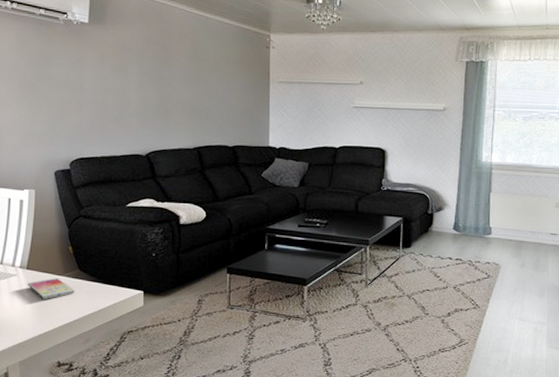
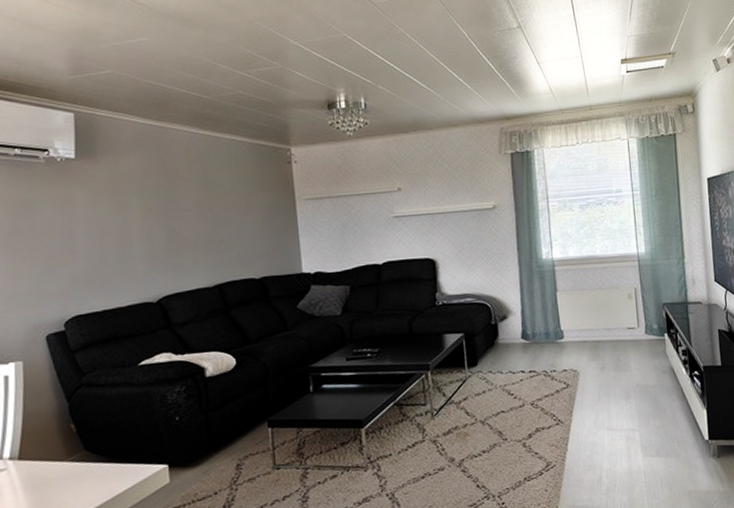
smartphone: present [28,278,75,299] -> none [21,464,83,494]

